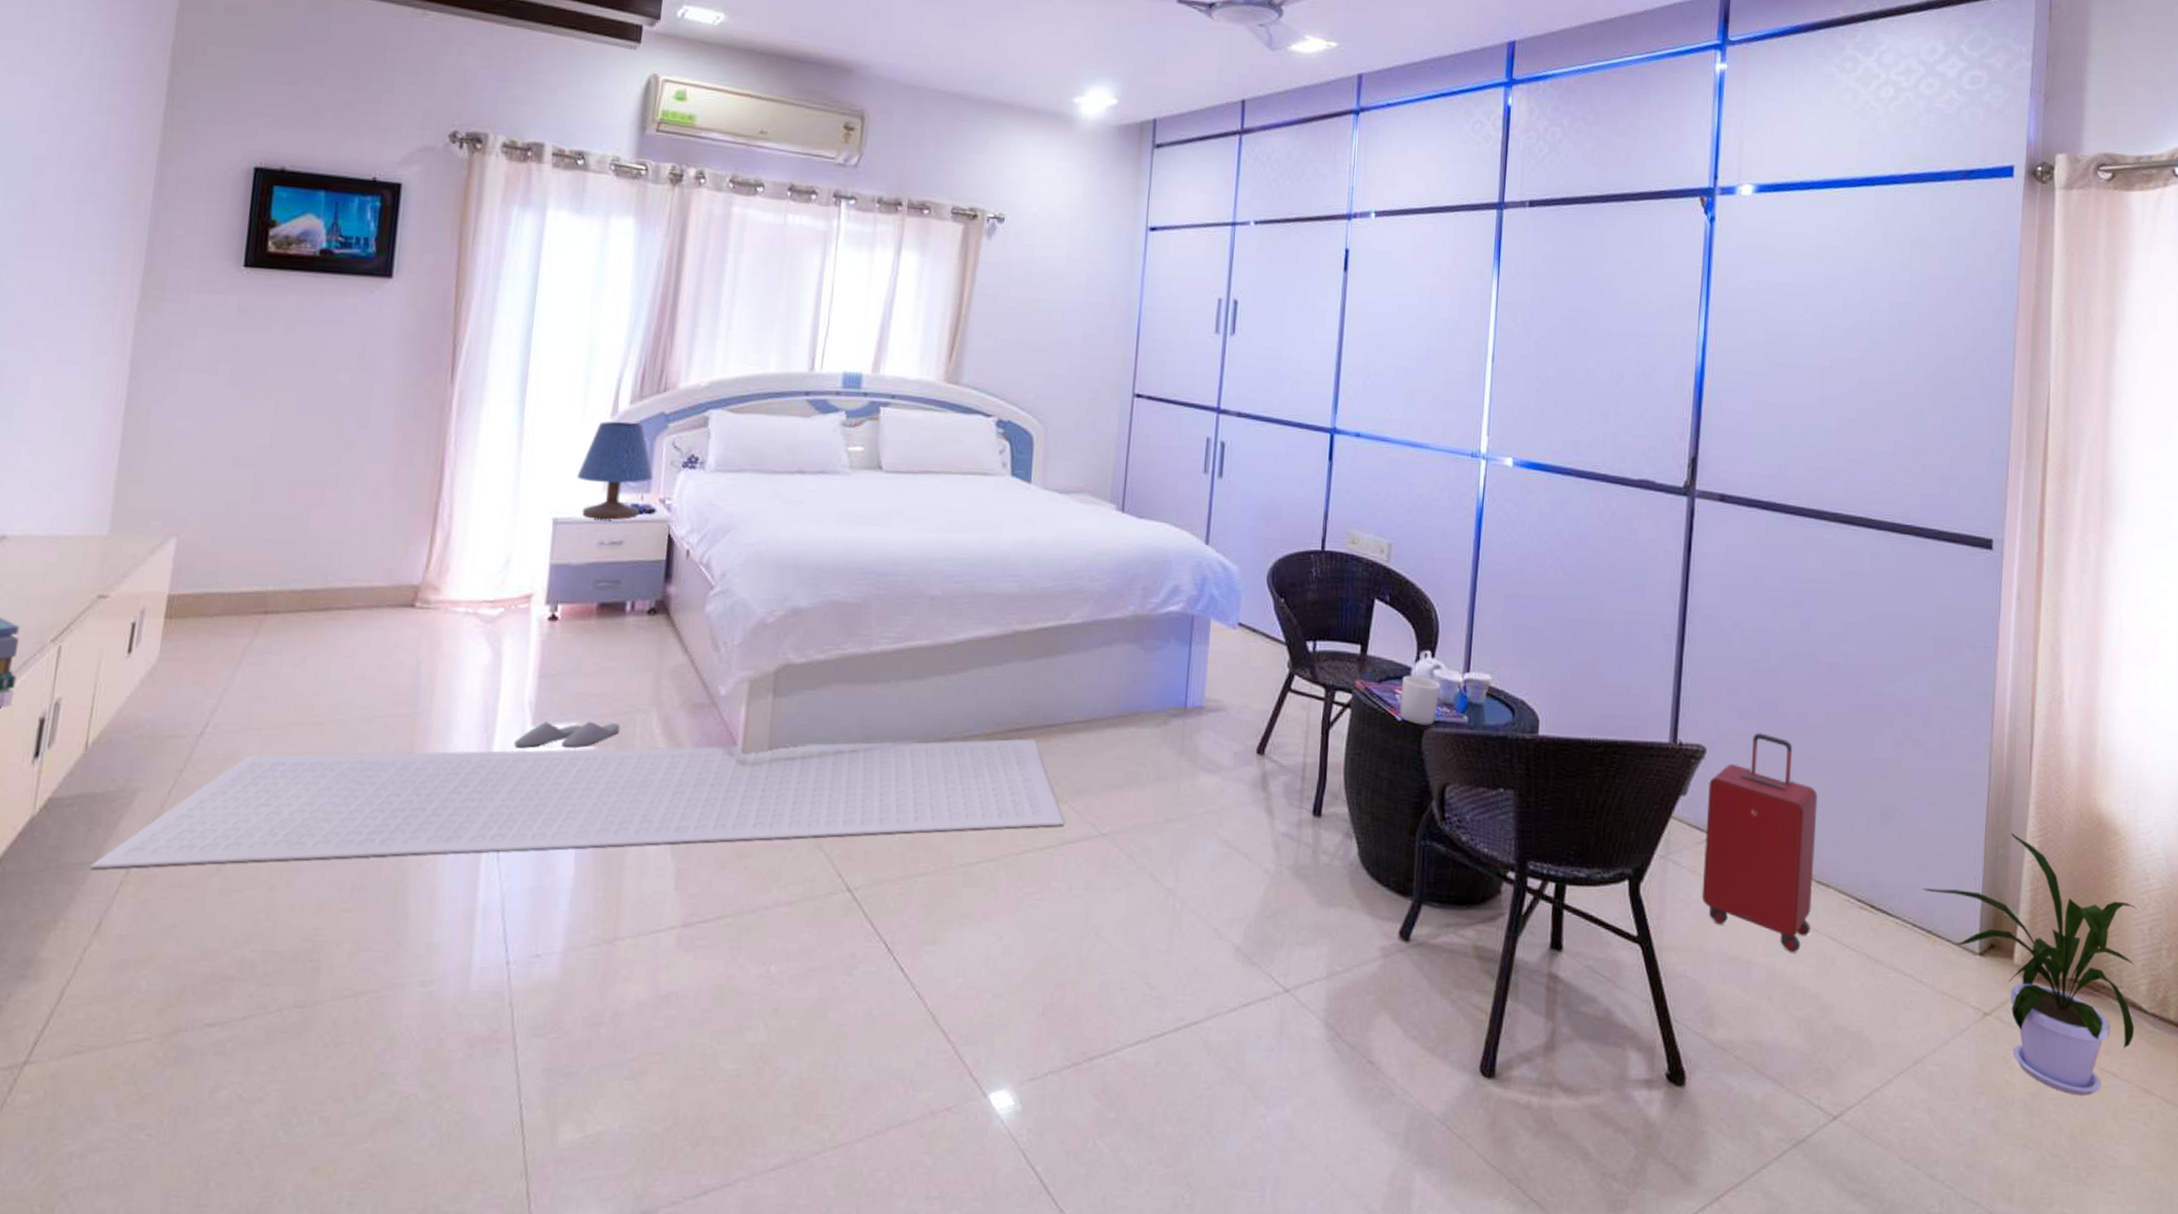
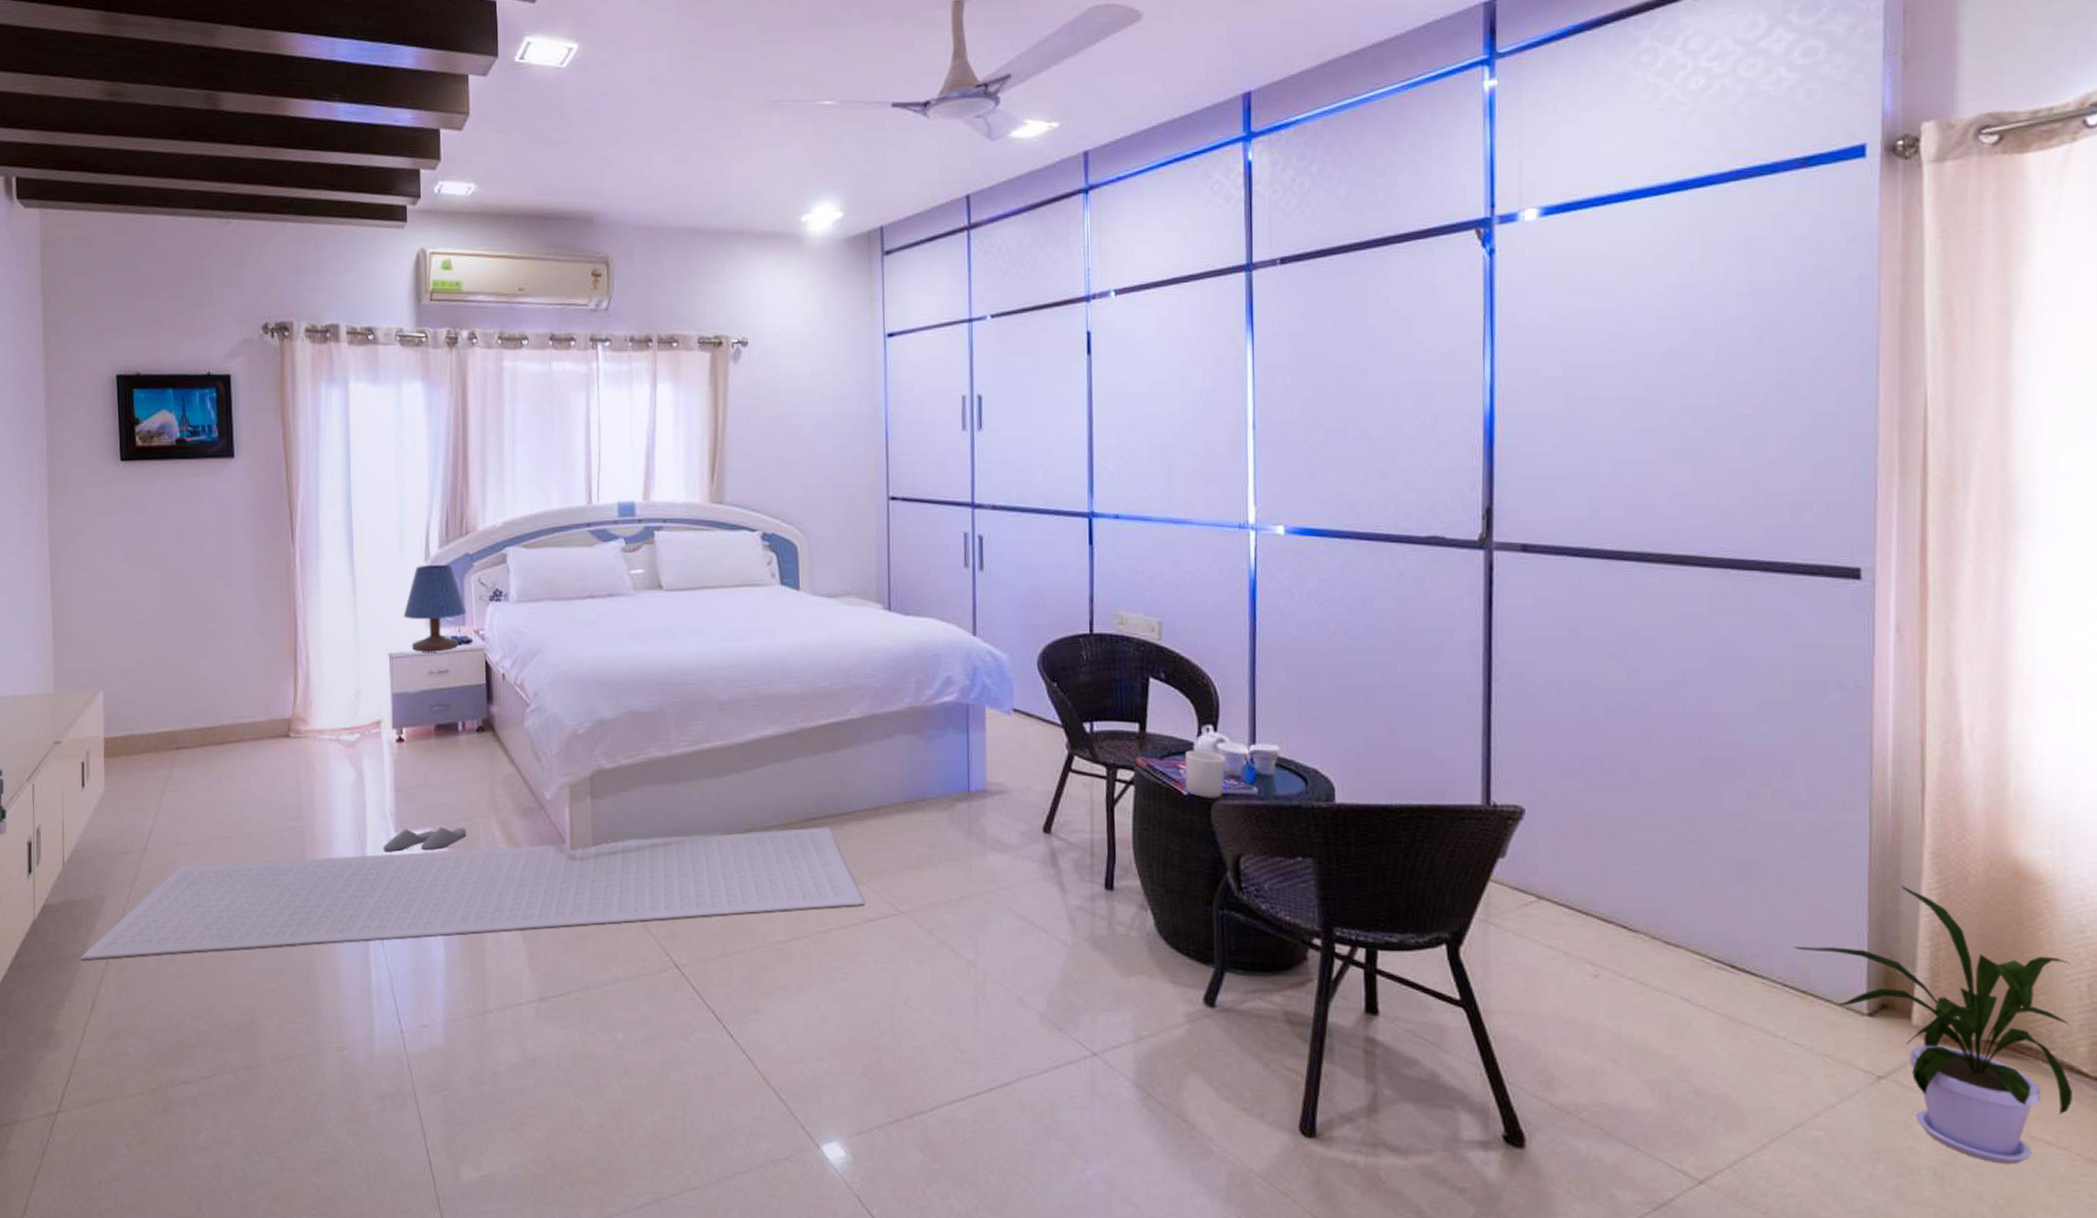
suitcase: present [1701,732,1818,952] -> none [1529,790,1661,1014]

